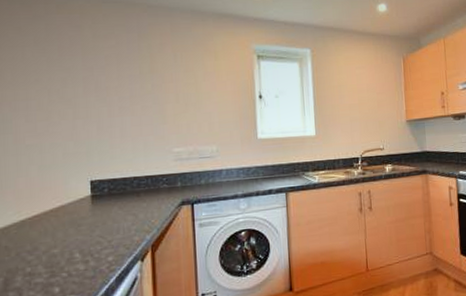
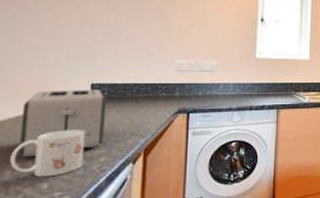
mug: none [19,229,91,281] -> present [10,130,85,177]
toaster: none [25,186,109,262] -> present [19,90,106,158]

